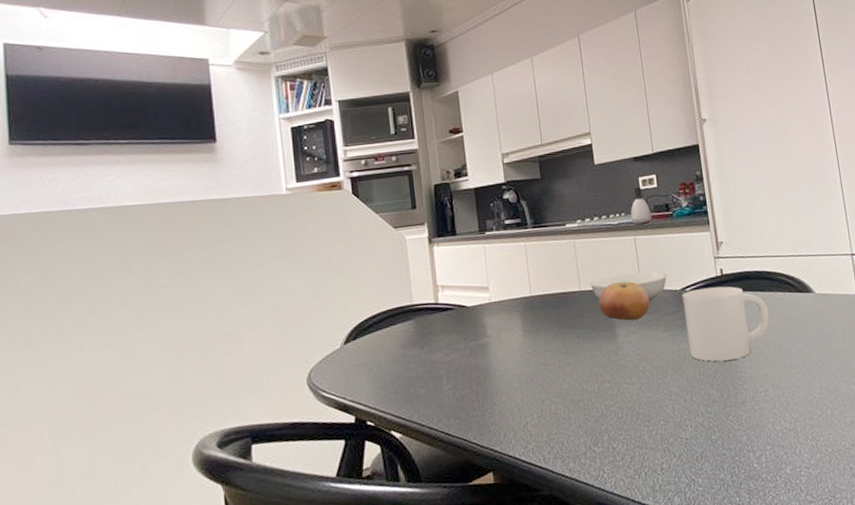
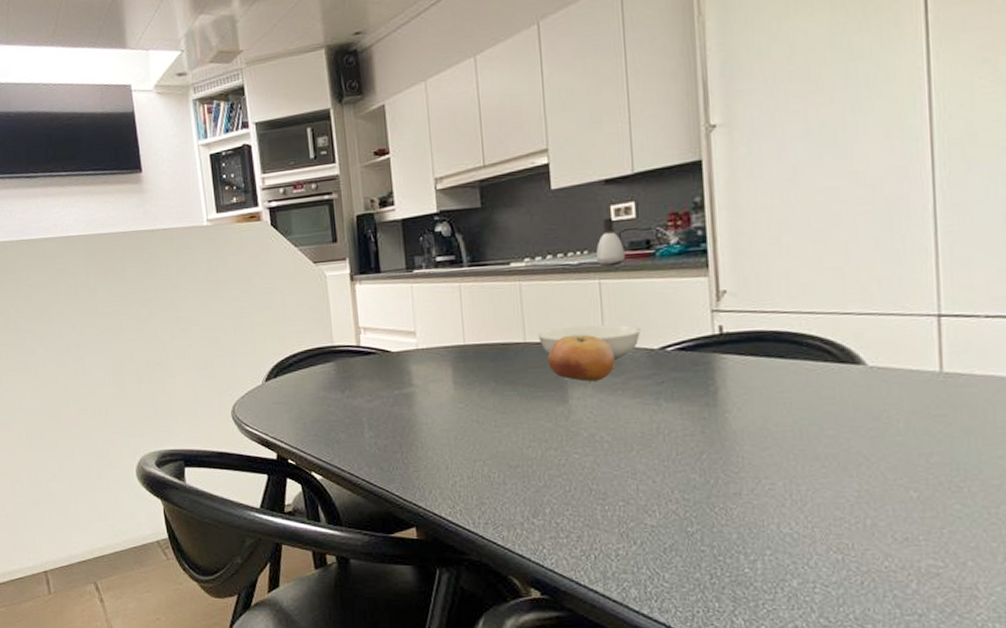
mug: present [682,286,770,362] -> none [660,347,789,441]

